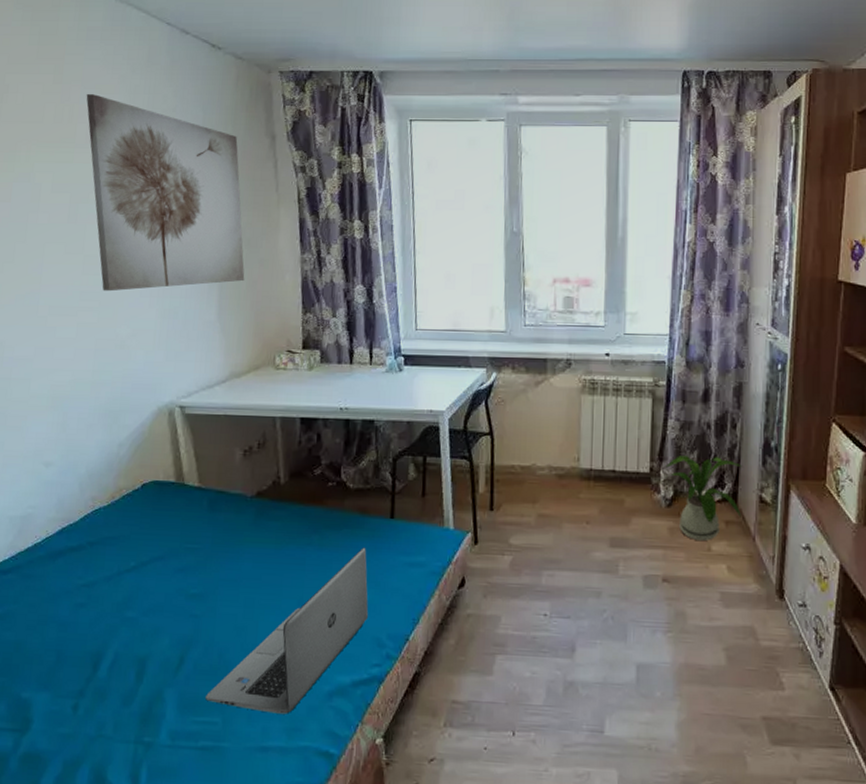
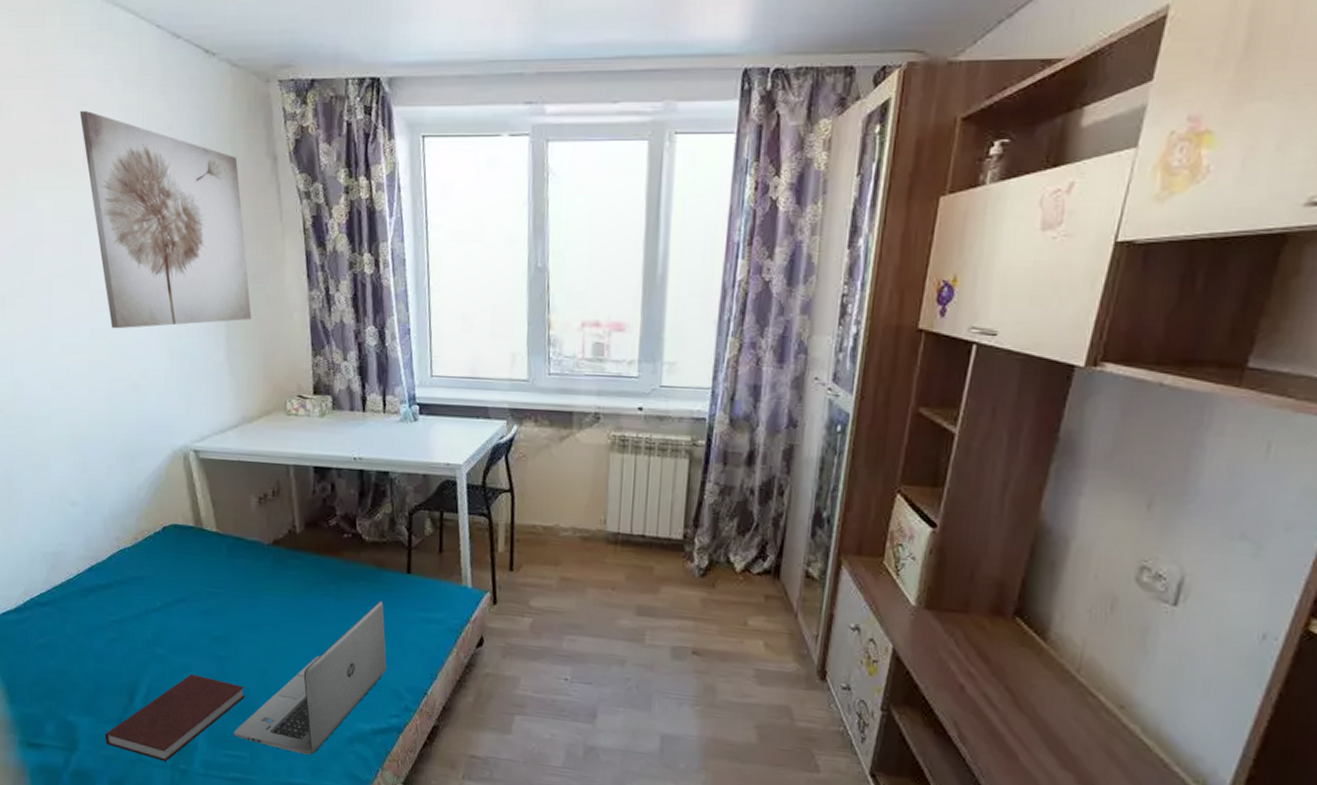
notebook: none [62,637,220,735] -> present [104,674,245,762]
house plant: present [665,456,743,541] -> none [700,523,789,615]

